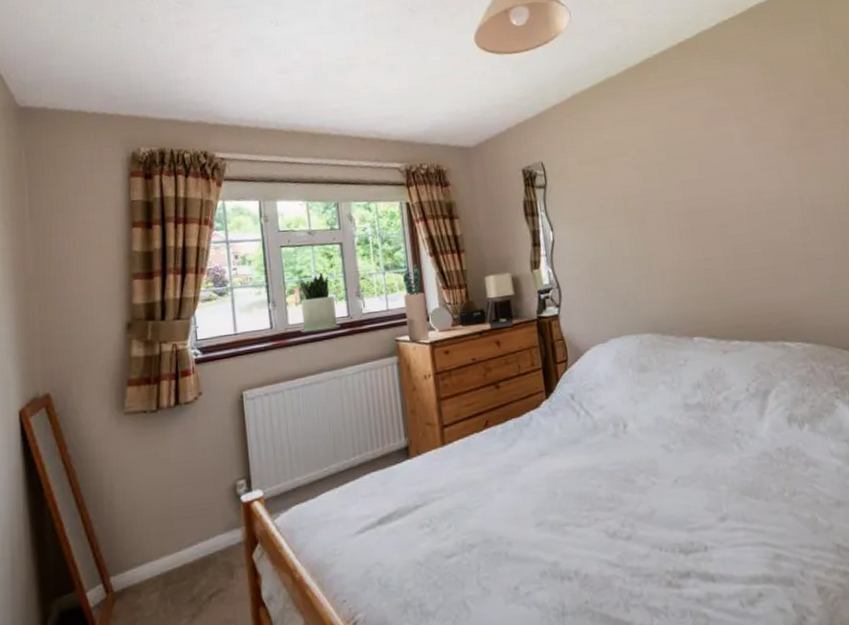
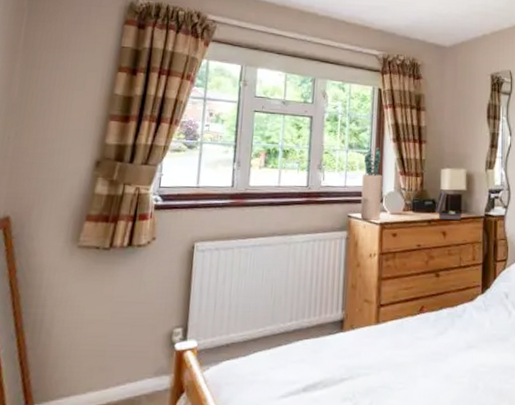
planter: present [297,272,341,334] -> none [259,141,298,198]

